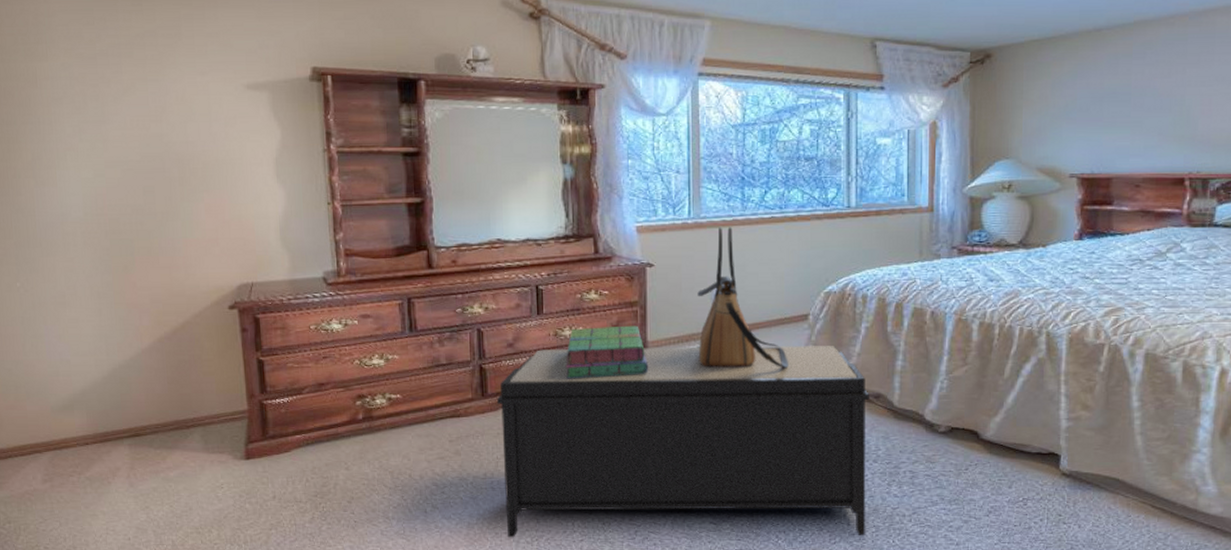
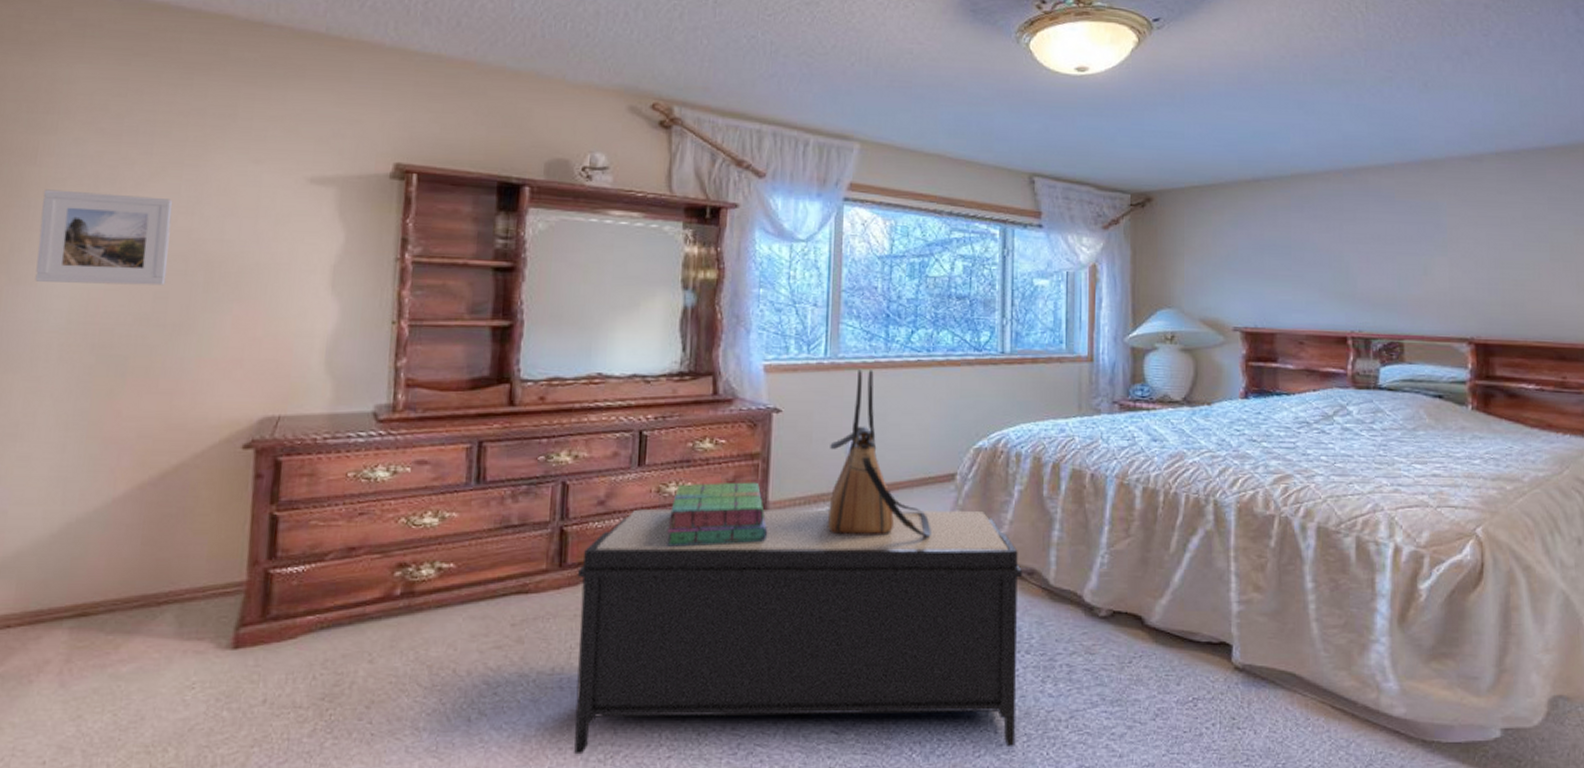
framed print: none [47,107,150,183] -> present [35,189,173,286]

